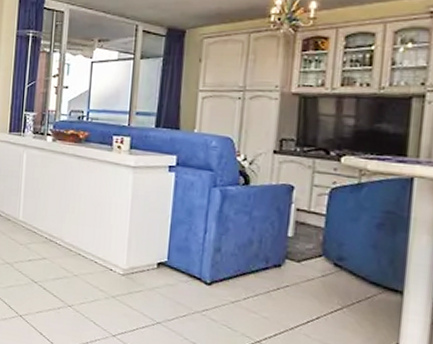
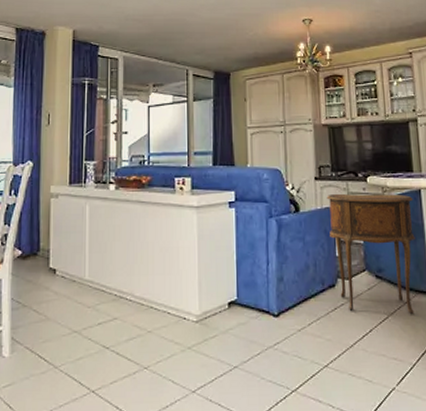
side table: none [283,170,401,312] -> present [326,193,415,315]

